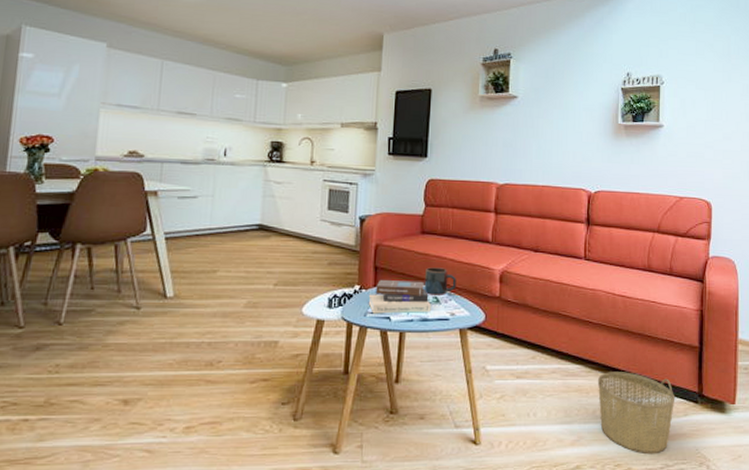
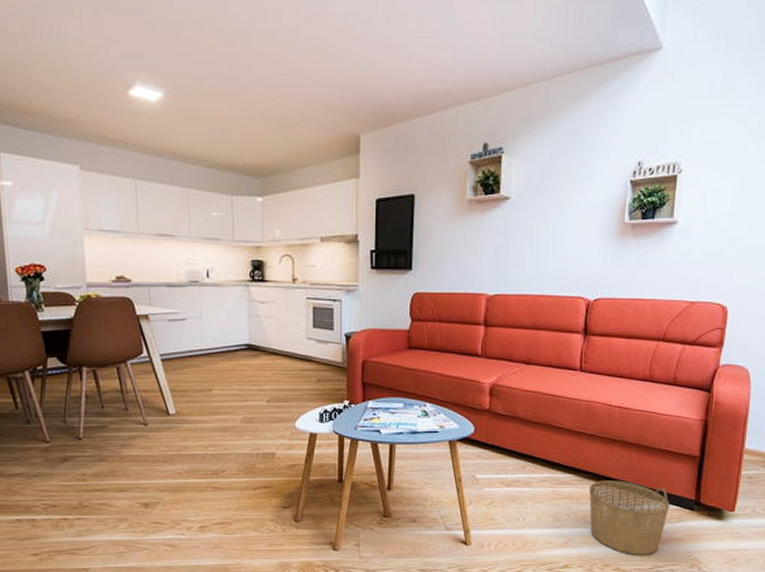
books: present [368,279,431,314] -> none [358,394,420,427]
mug: present [424,267,456,297] -> none [412,382,445,410]

